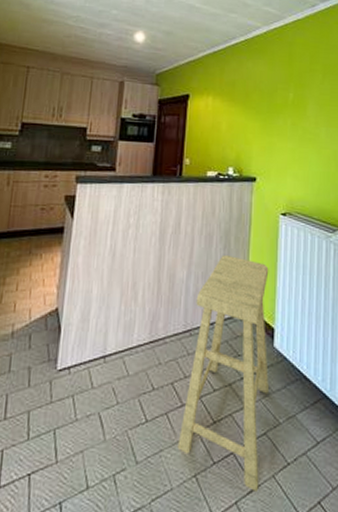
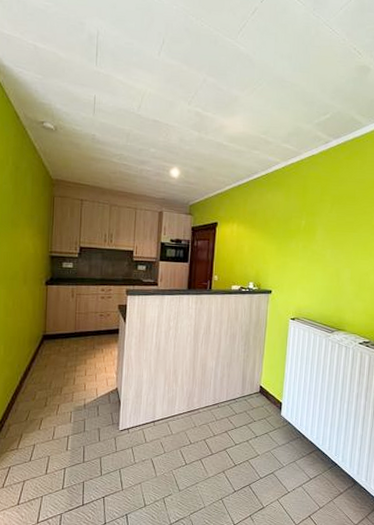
stool: present [177,254,269,492] -> none [208,349,280,509]

